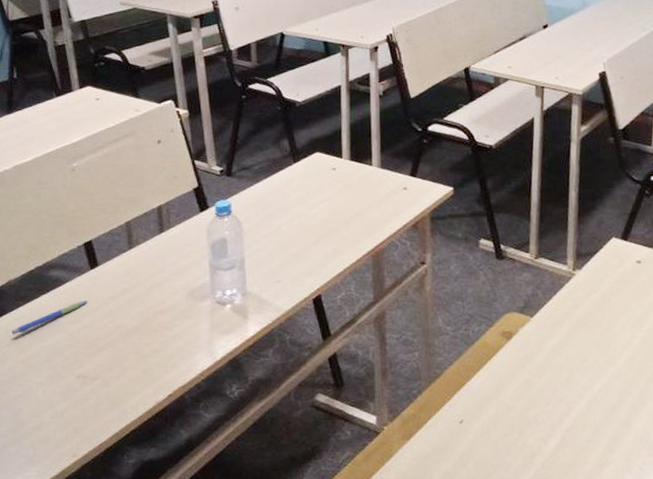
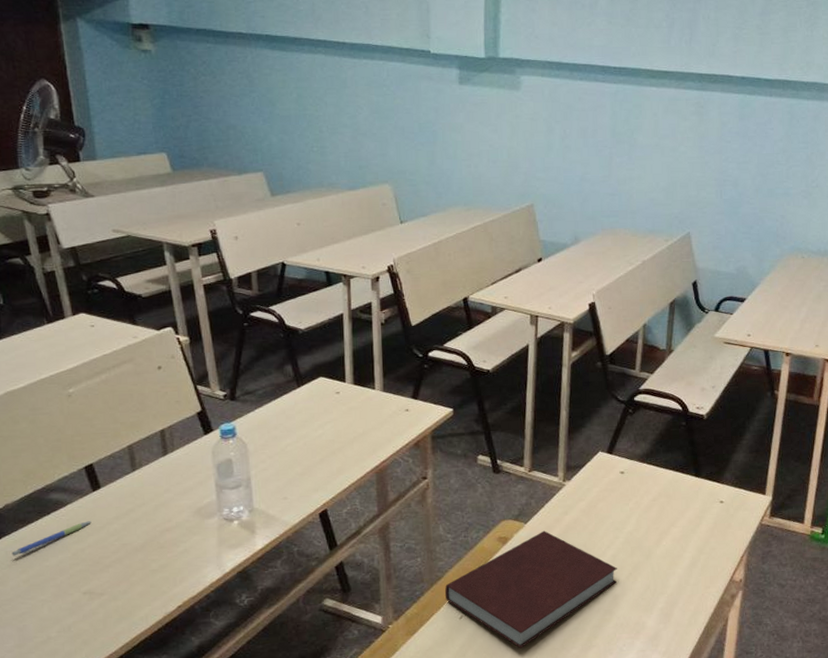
notebook: none [443,326,635,461] -> present [444,530,617,649]

